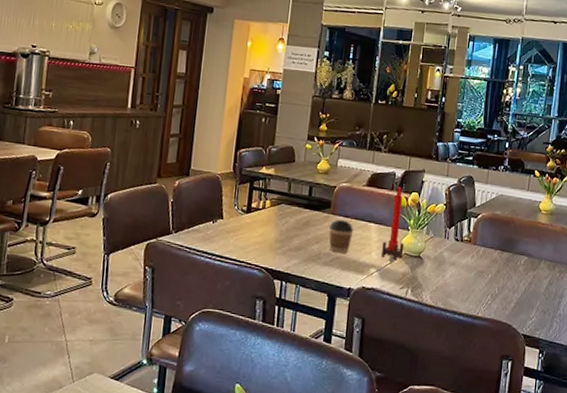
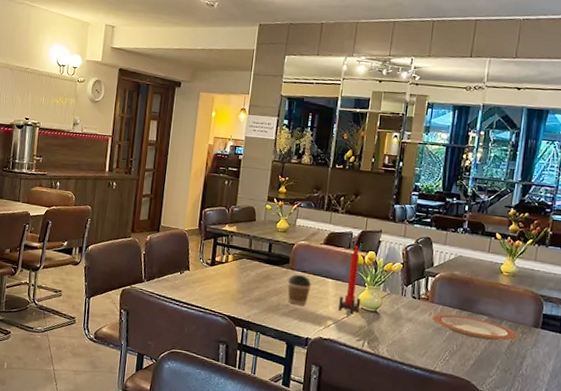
plate: none [475,255,555,282] -> present [432,313,518,341]

